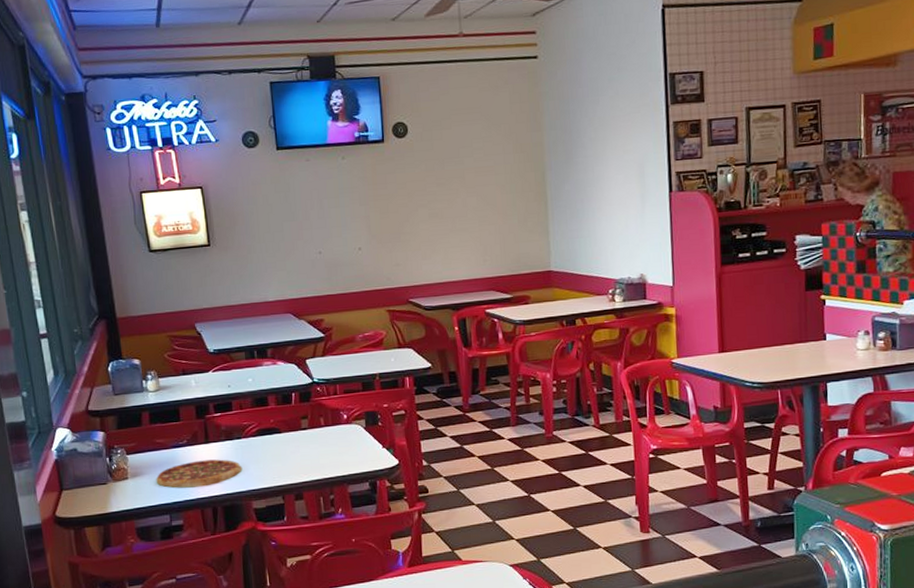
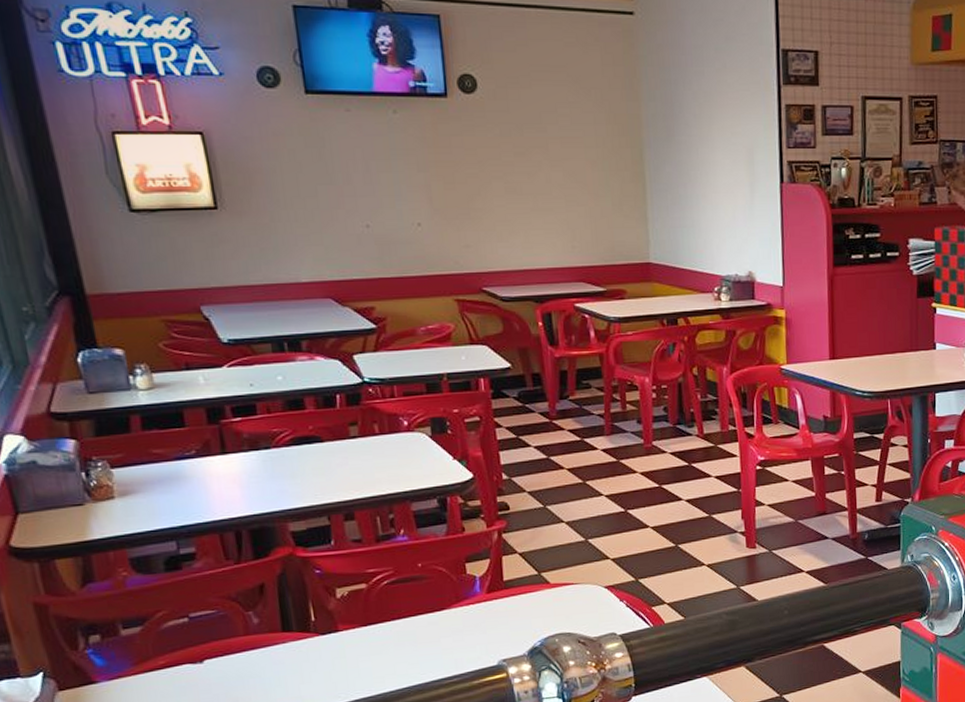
pizza: present [156,459,243,488] -> none [154,473,274,509]

